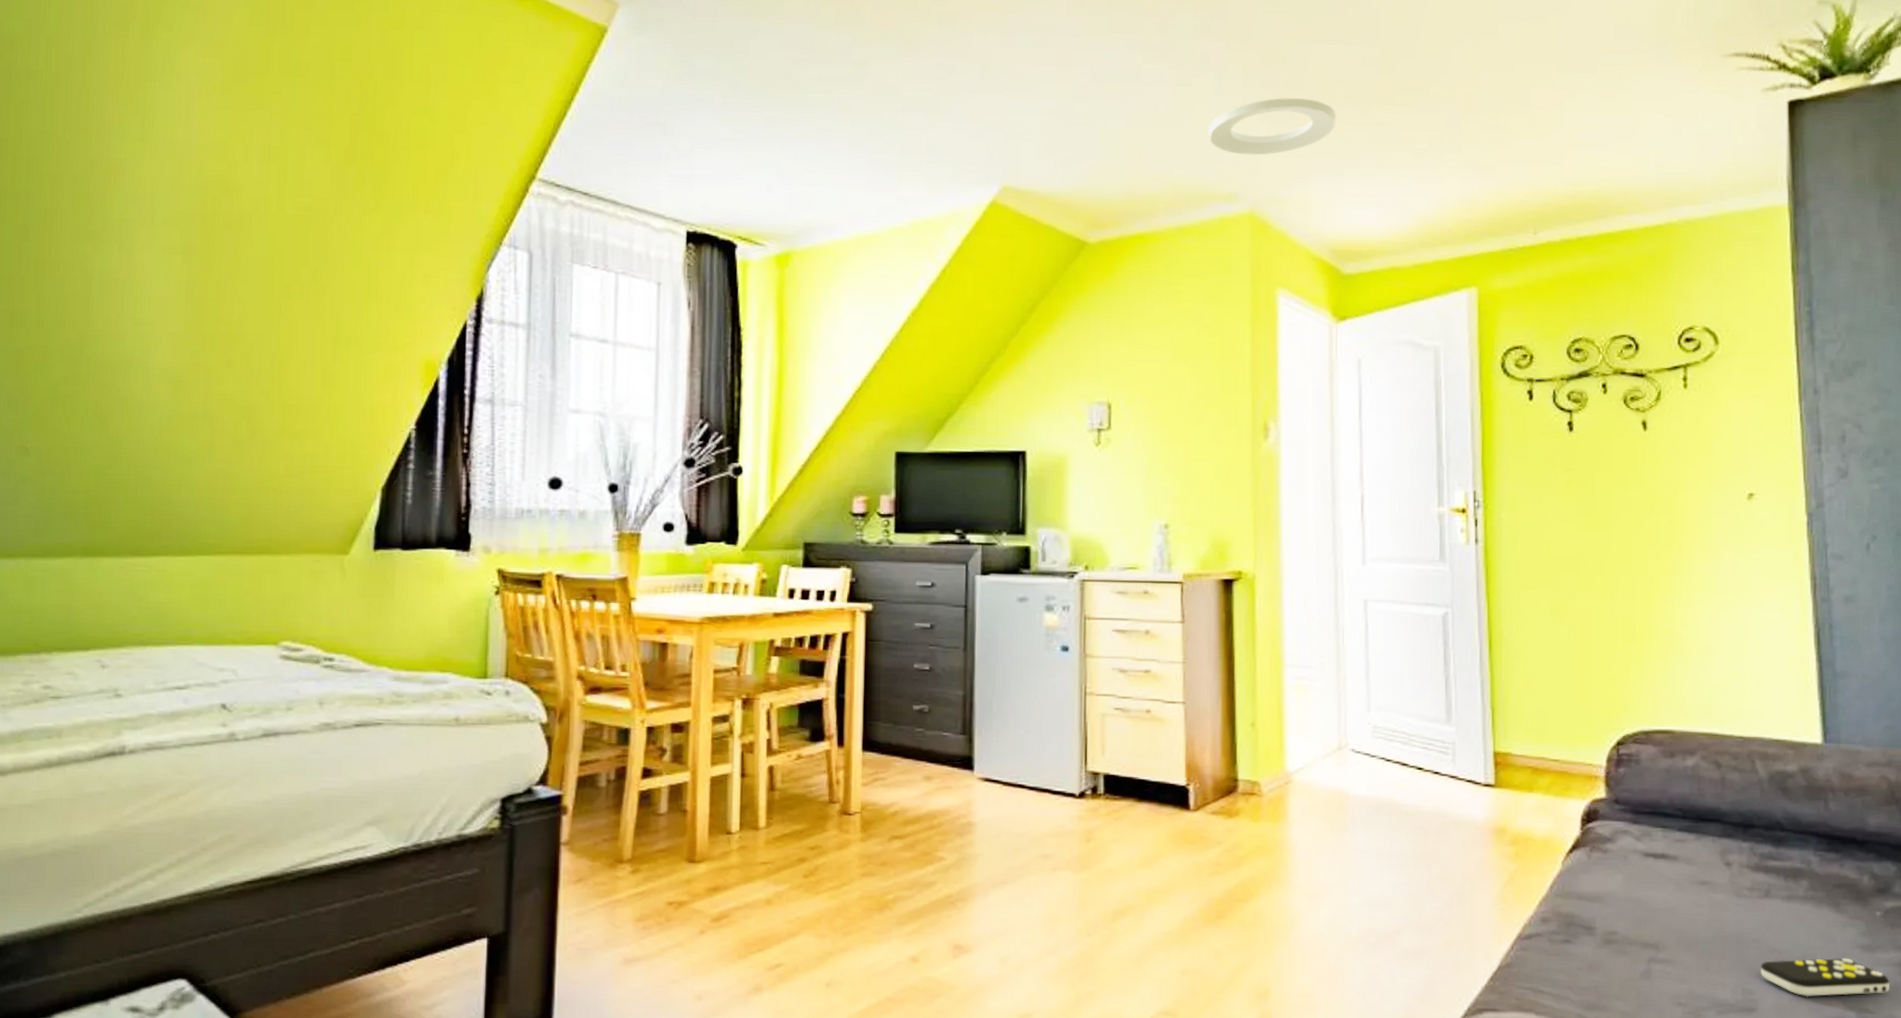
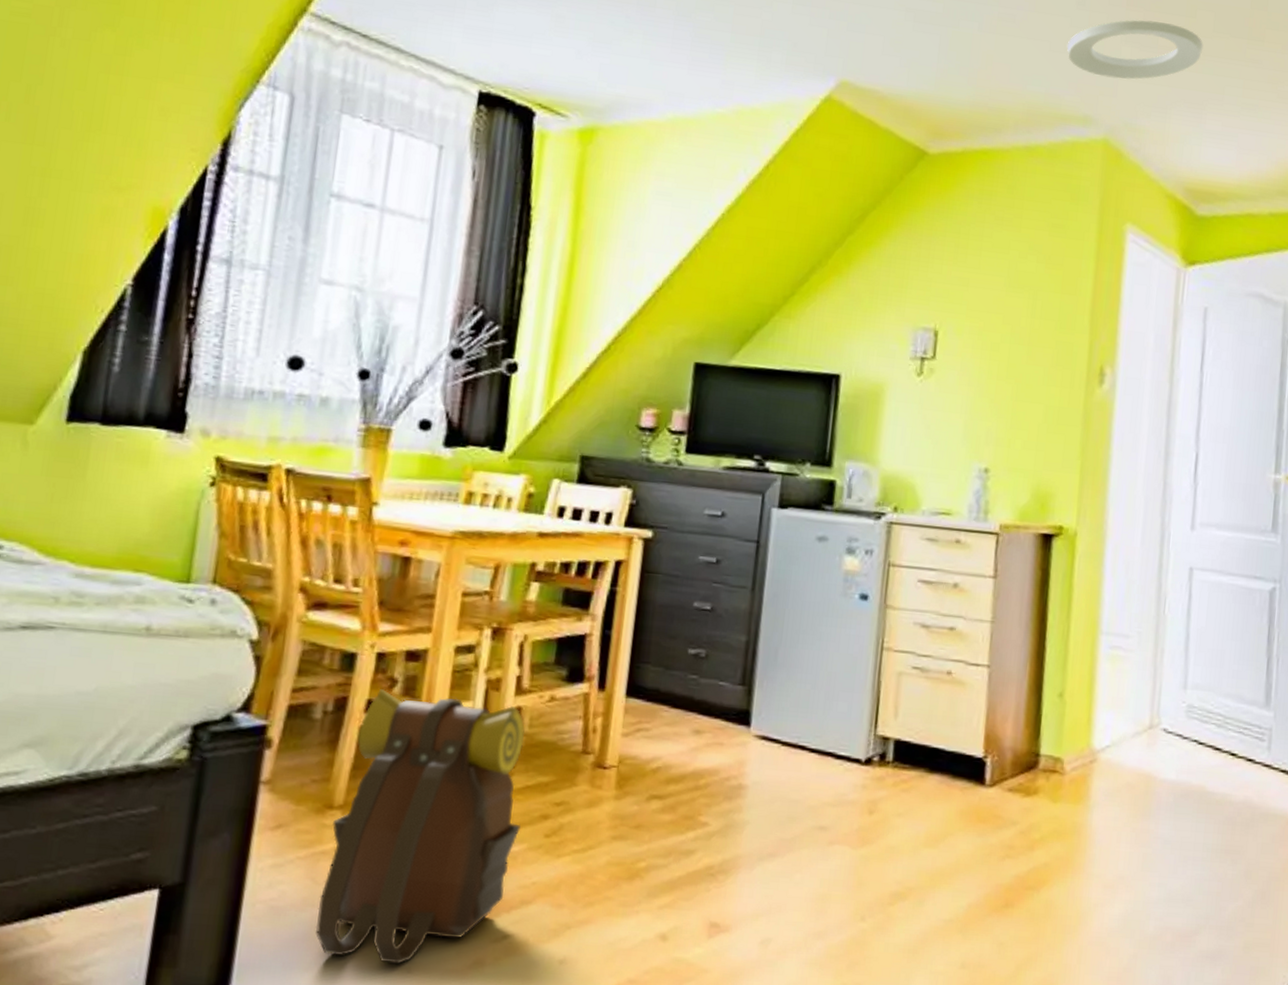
backpack: none [618,758,782,992] -> present [315,689,525,964]

